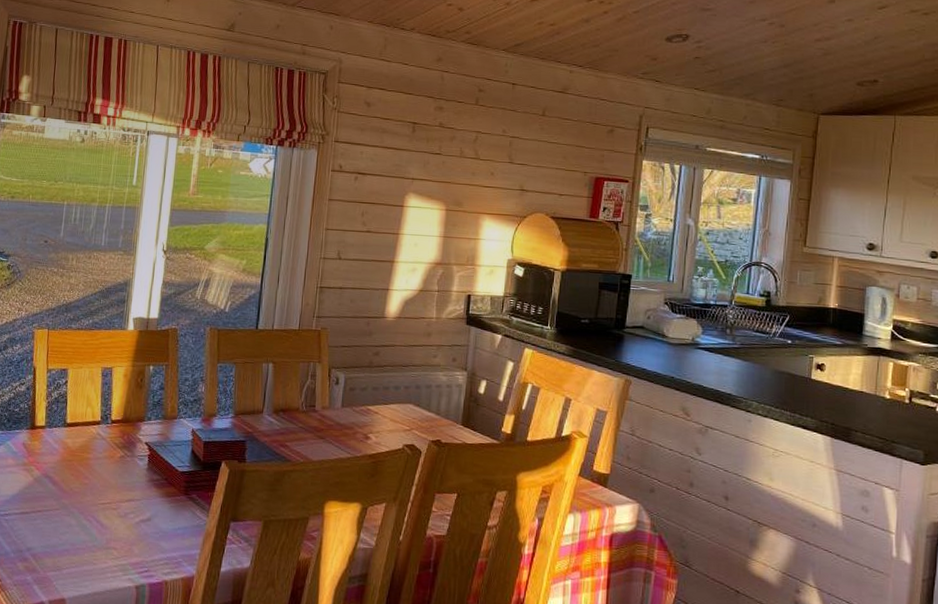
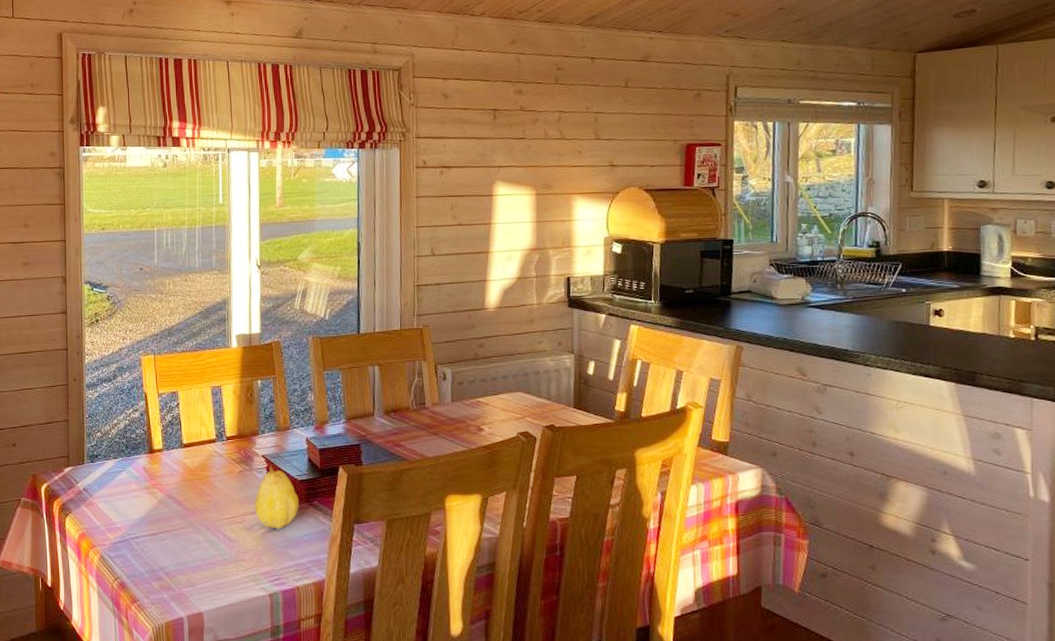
fruit: none [131,454,177,520] -> present [254,466,299,529]

